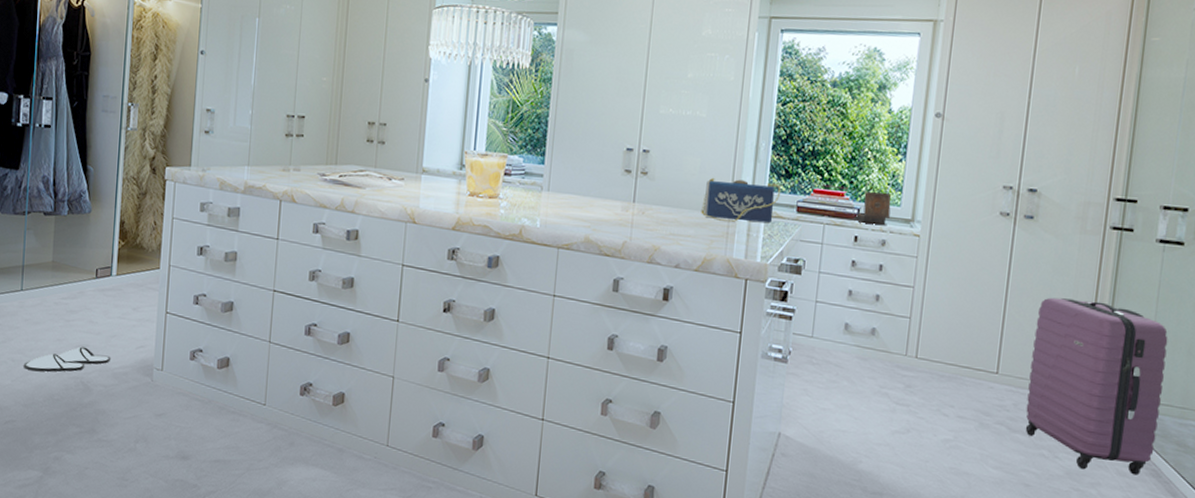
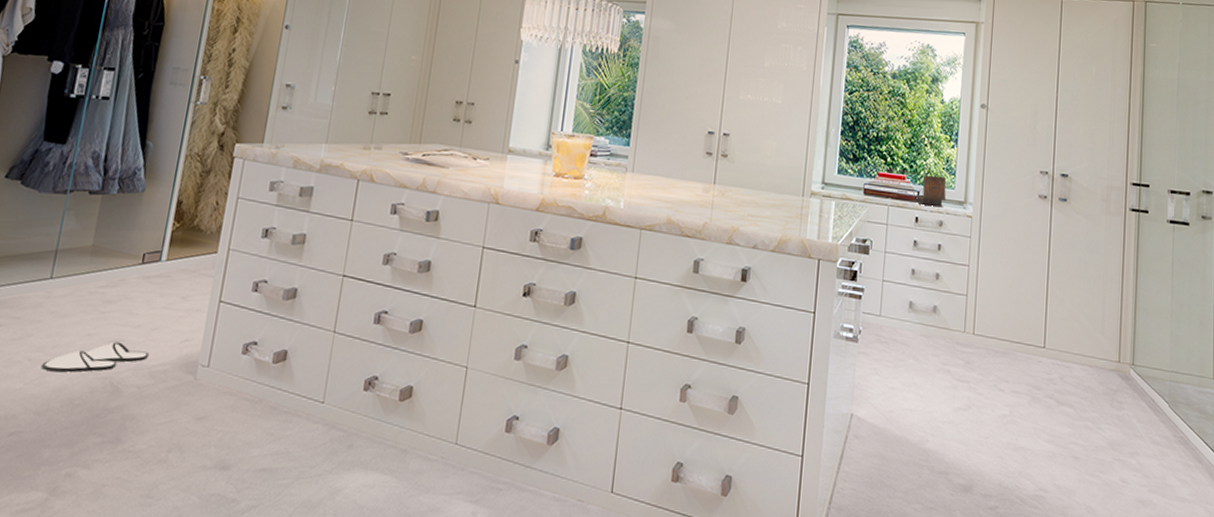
clutch bag: present [701,177,782,224] -> none [777,160,850,205]
suitcase: present [1025,297,1168,475] -> none [1071,274,1184,443]

